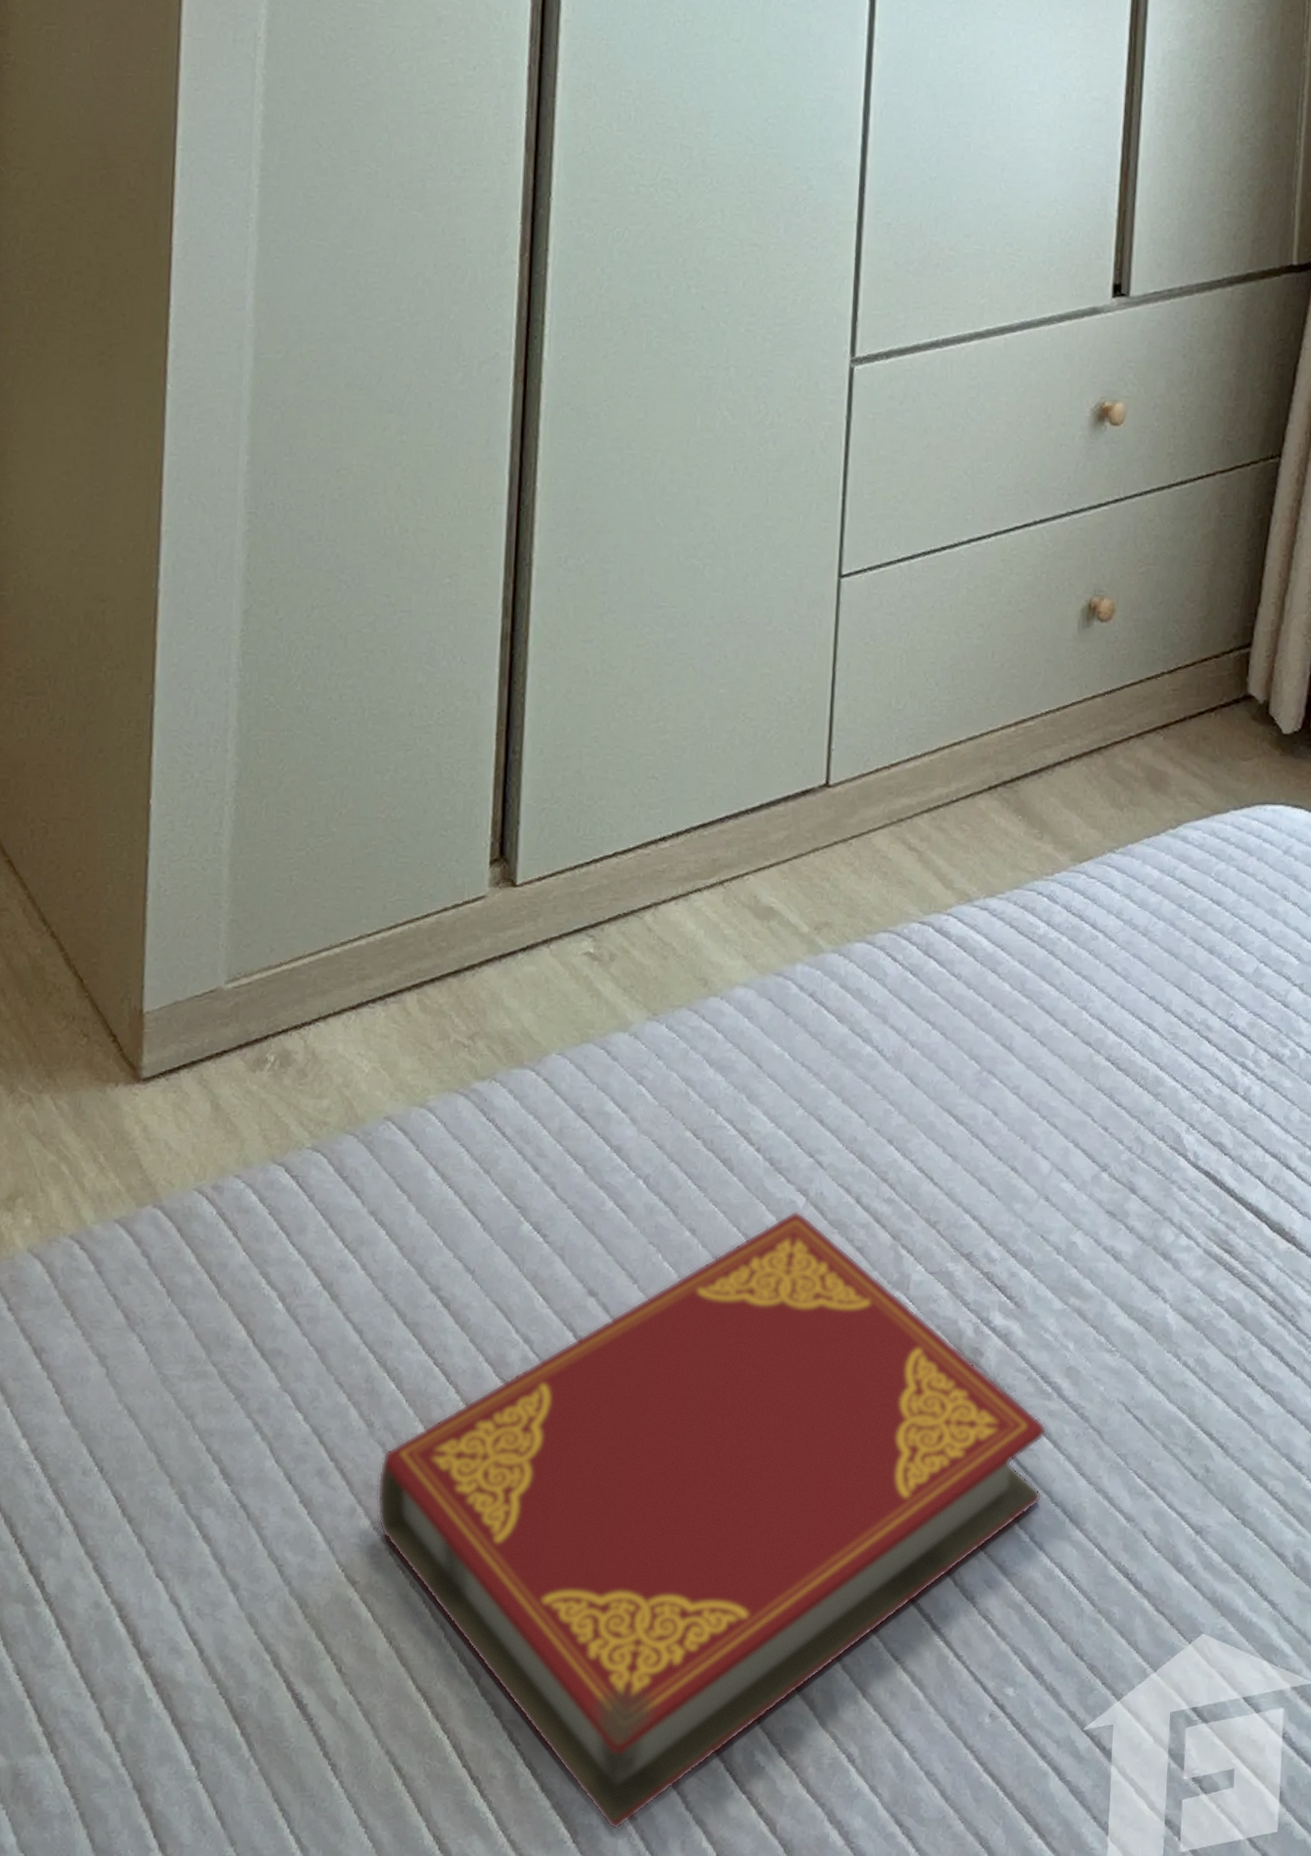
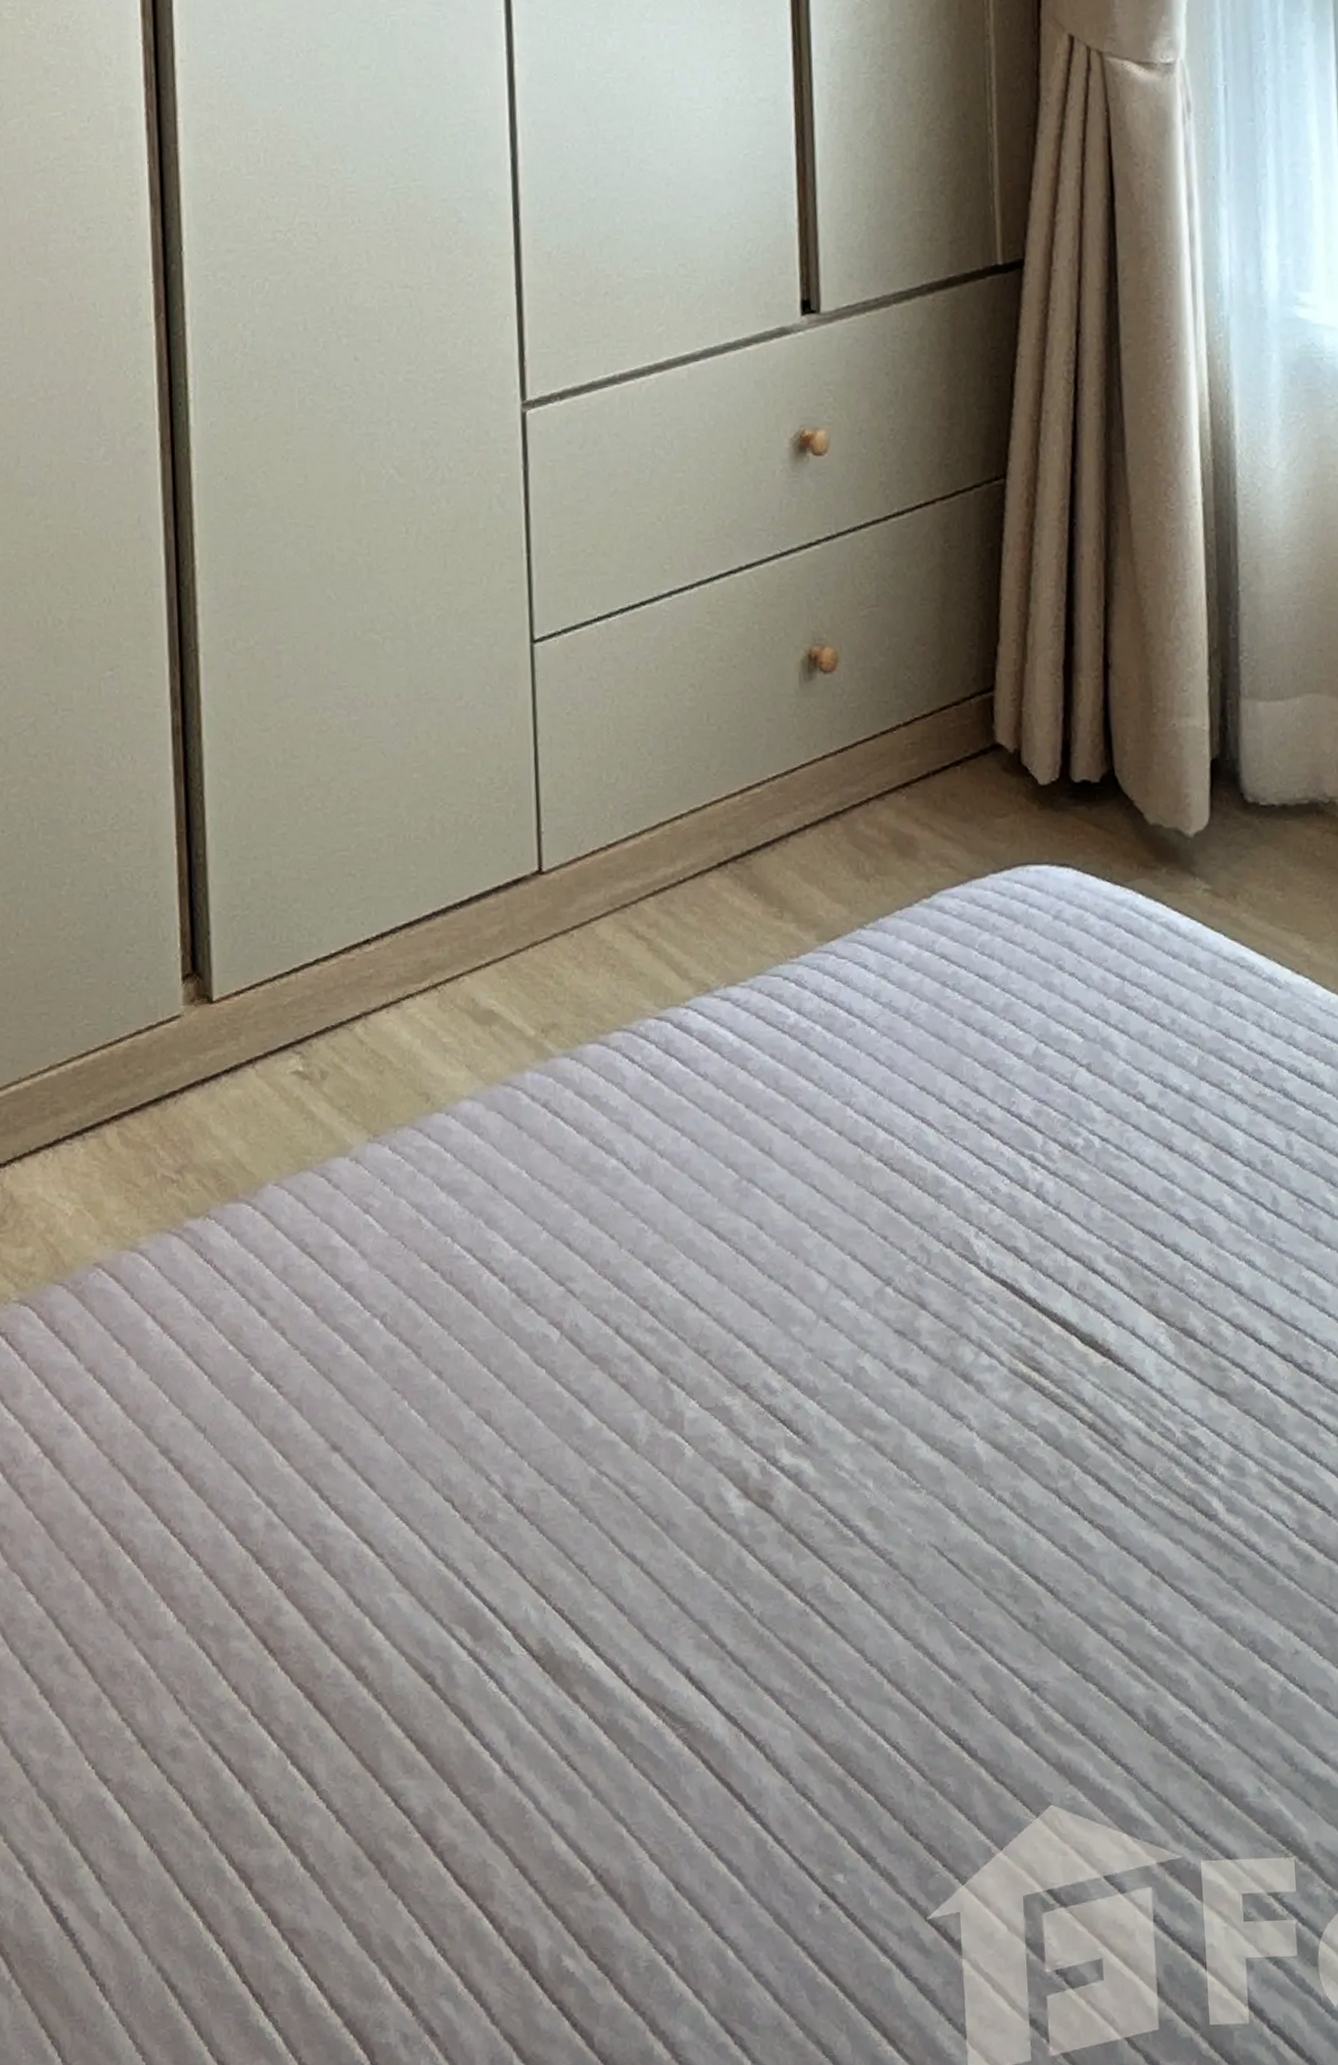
hardback book: present [377,1211,1047,1830] -> none [122,1346,855,2049]

